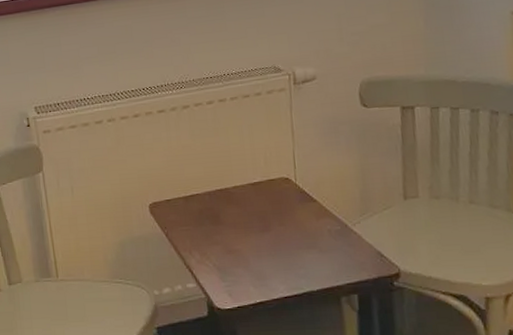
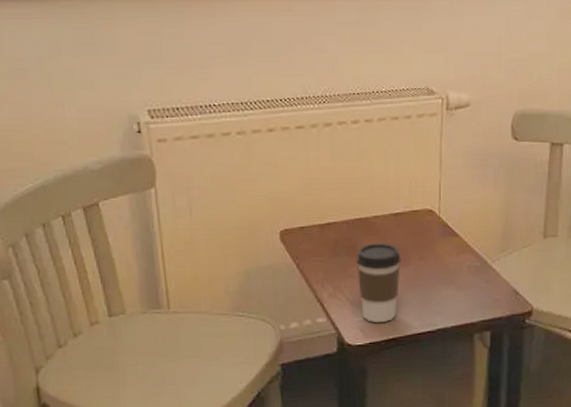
coffee cup: none [219,211,263,287] -> present [356,242,401,322]

